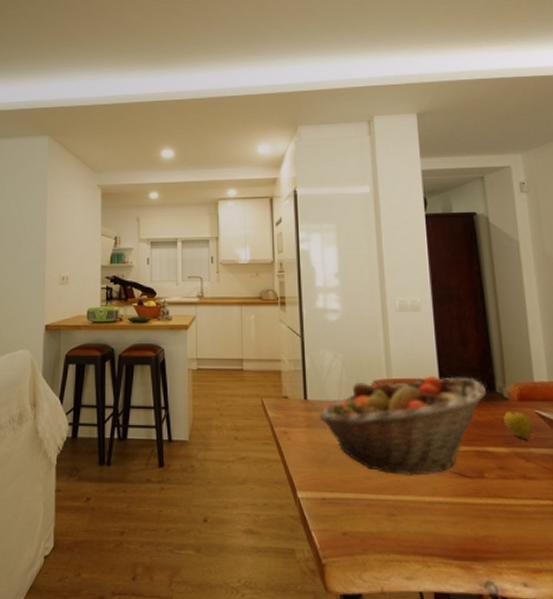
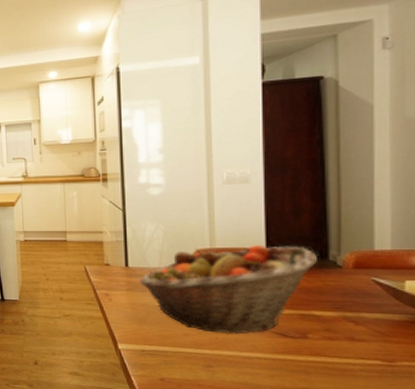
apple: present [504,408,533,439] -> none [335,276,367,304]

